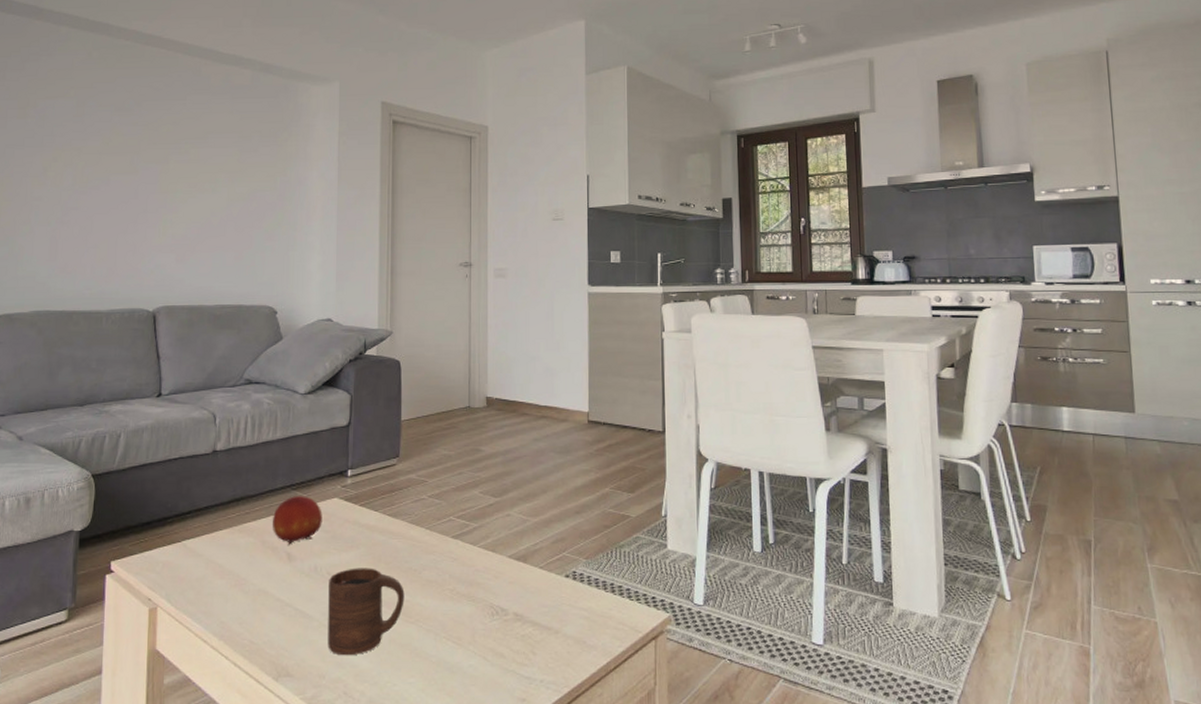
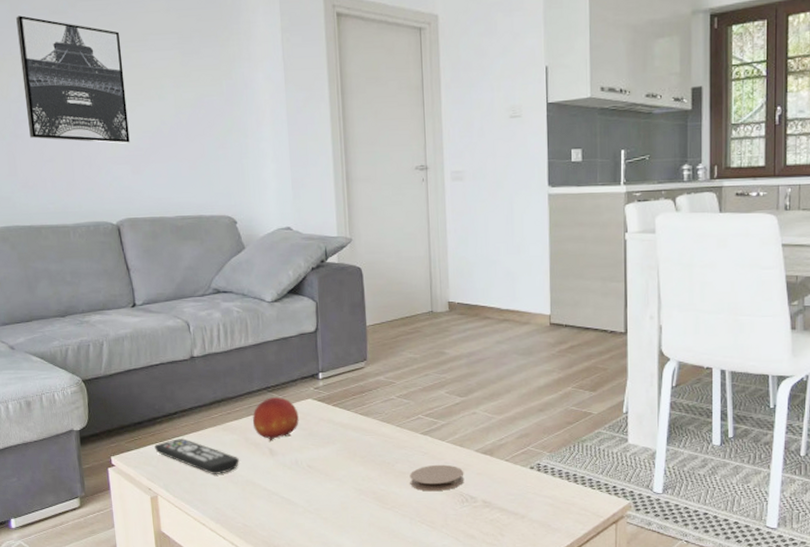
wall art: none [76,111,182,233] -> present [16,15,130,144]
remote control: none [161,541,253,582] -> present [154,438,239,474]
cup: present [328,568,405,656] -> none [309,461,380,537]
coaster: none [437,572,495,603] -> present [410,464,464,492]

